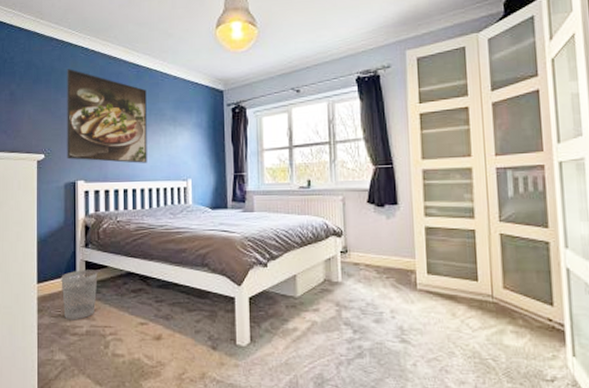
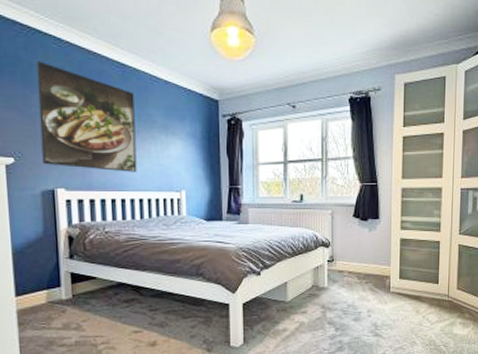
wastebasket: present [61,270,98,320] -> none [43,281,86,332]

